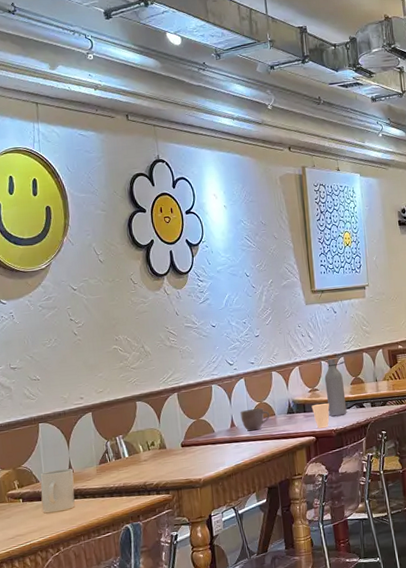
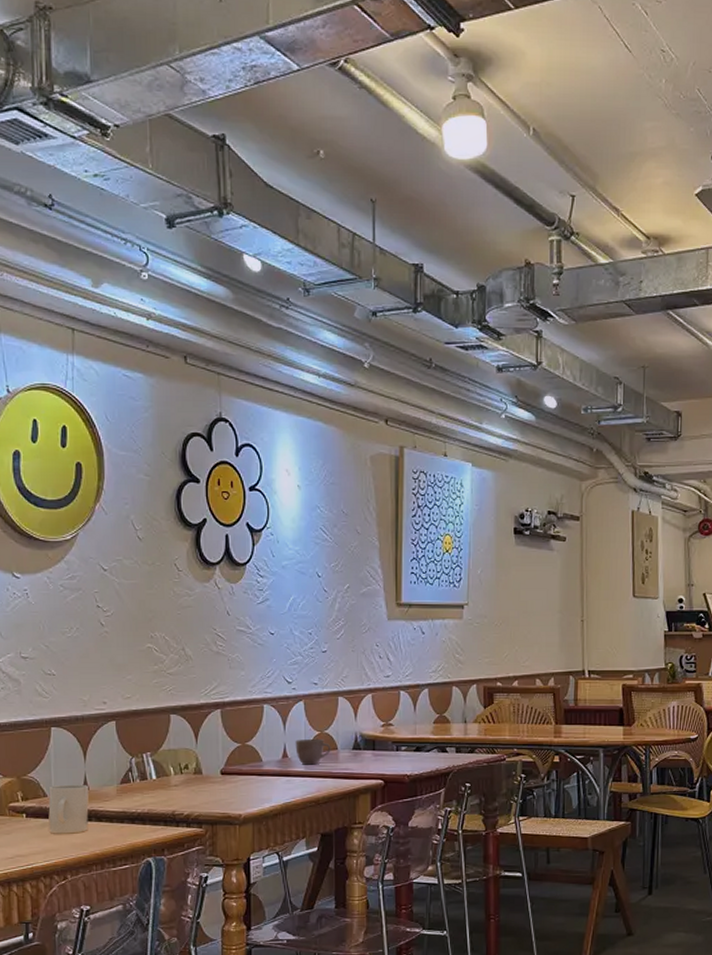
cup: present [311,402,330,429] -> none [382,741,405,772]
water bottle: present [324,358,347,418] -> none [402,689,428,760]

